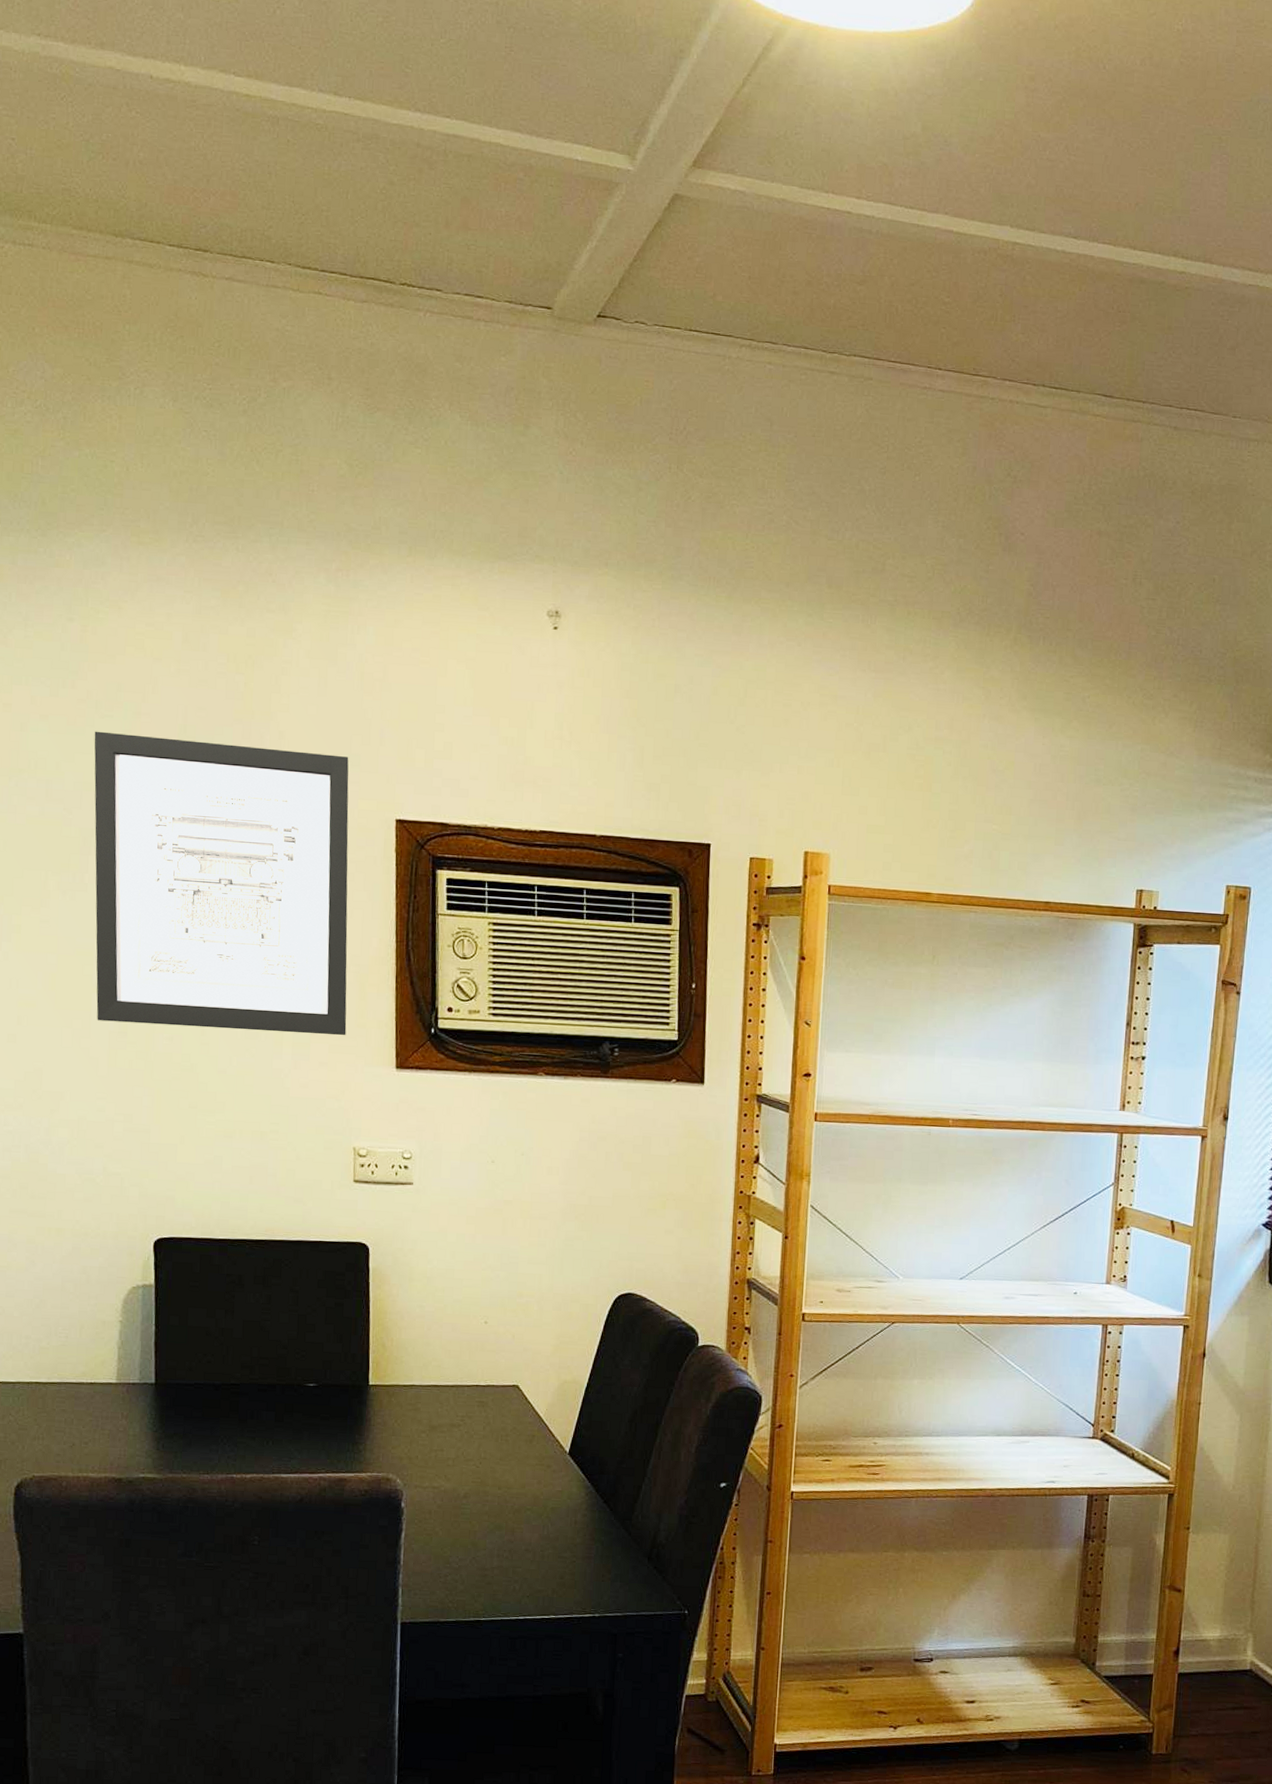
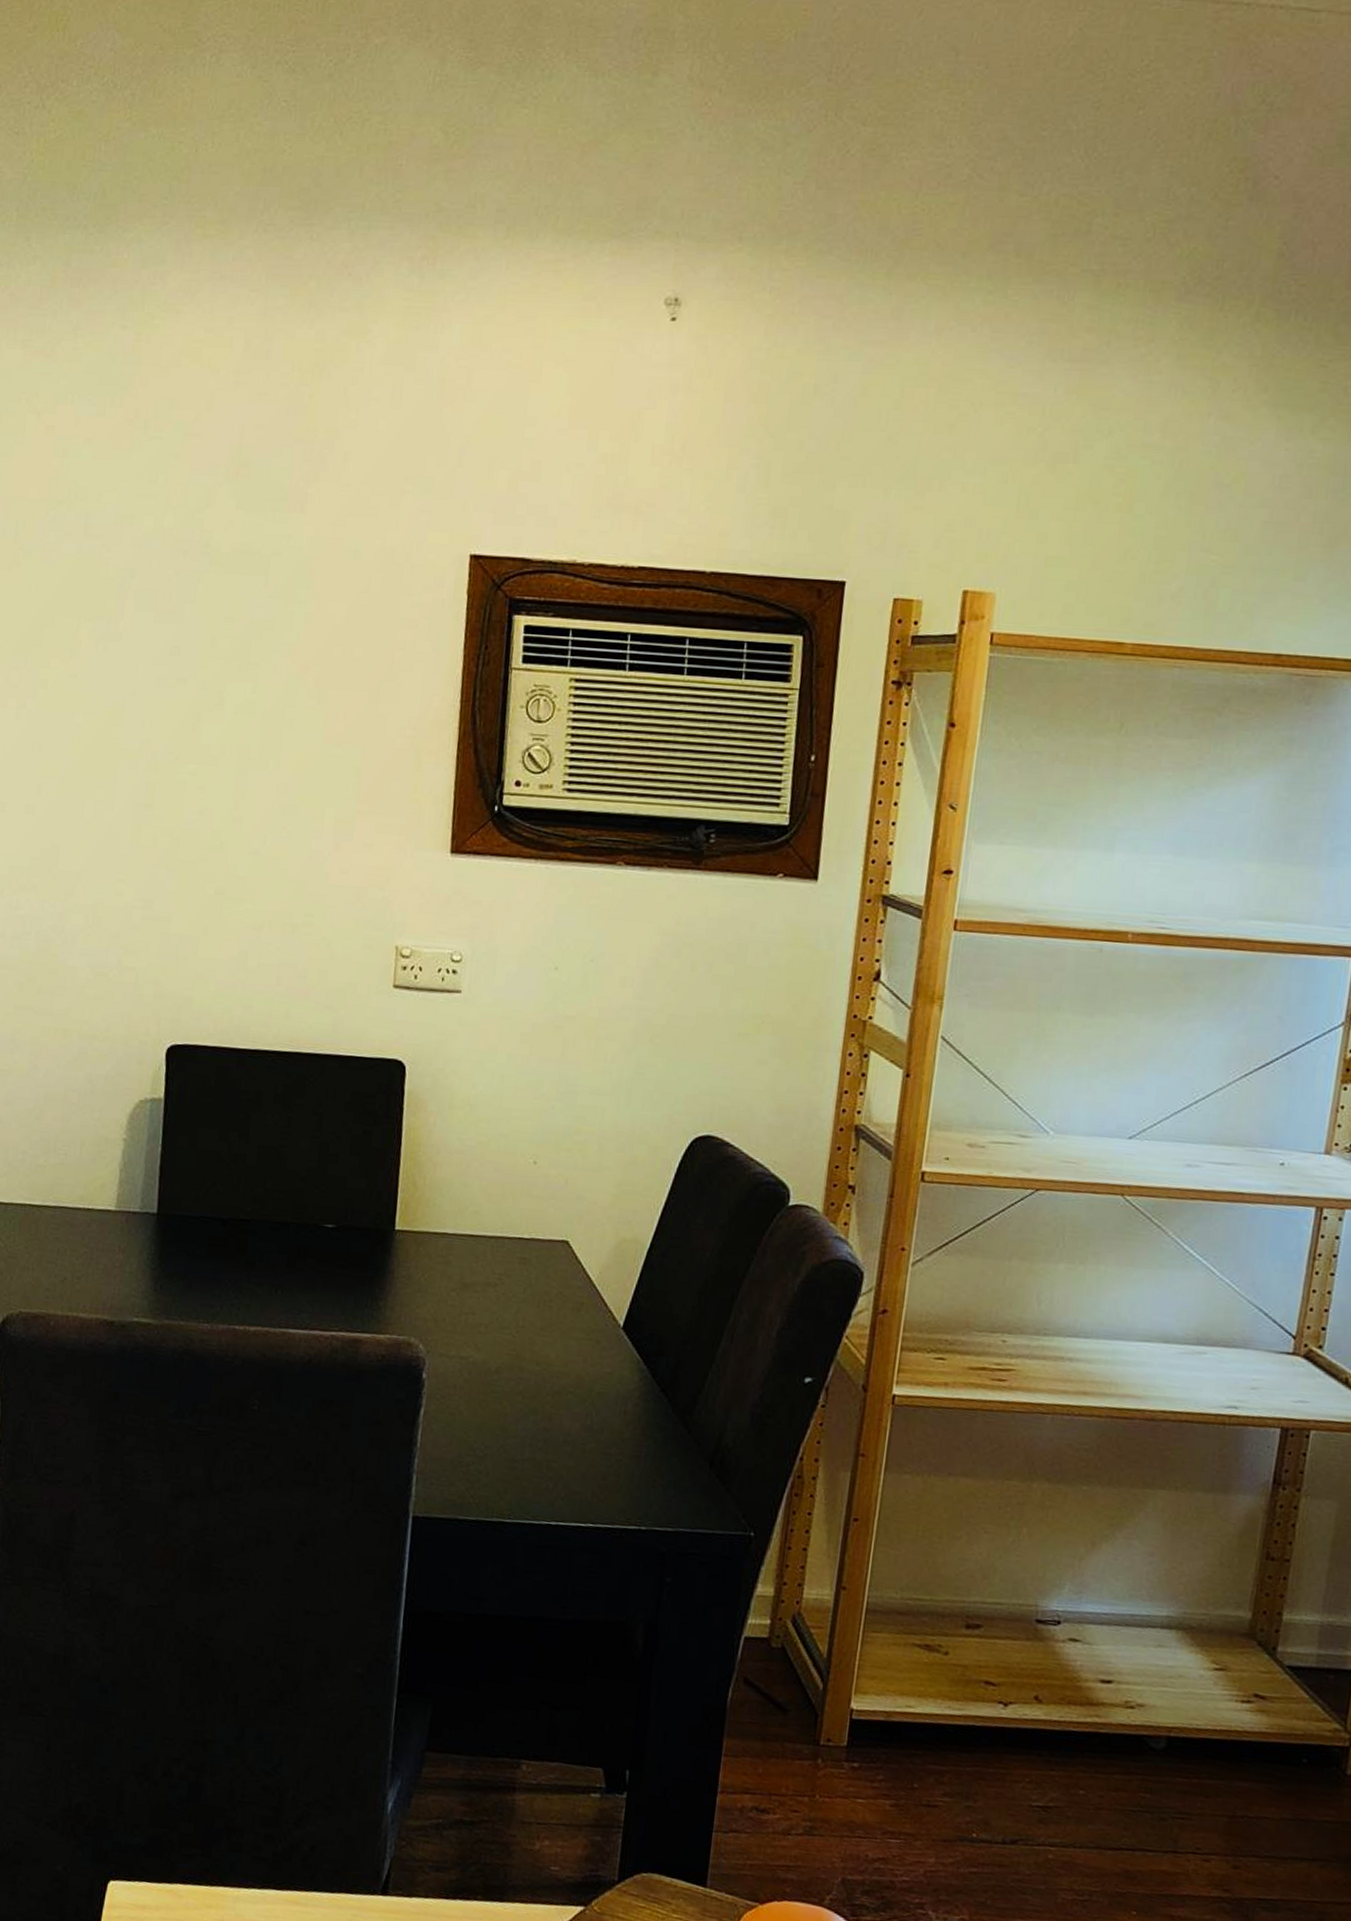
wall art: present [94,731,349,1036] -> none [122,455,421,813]

